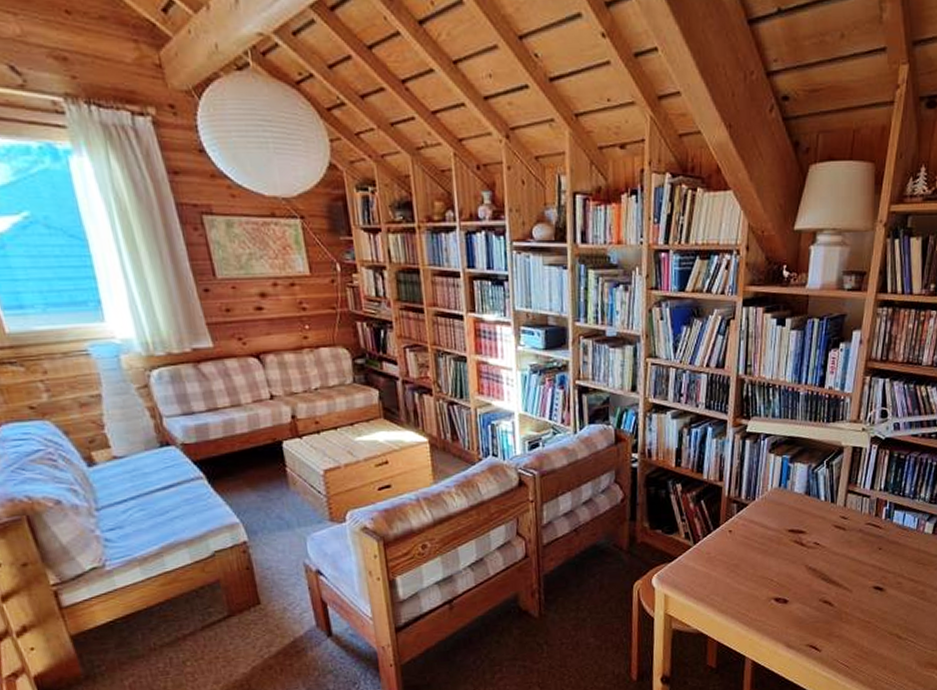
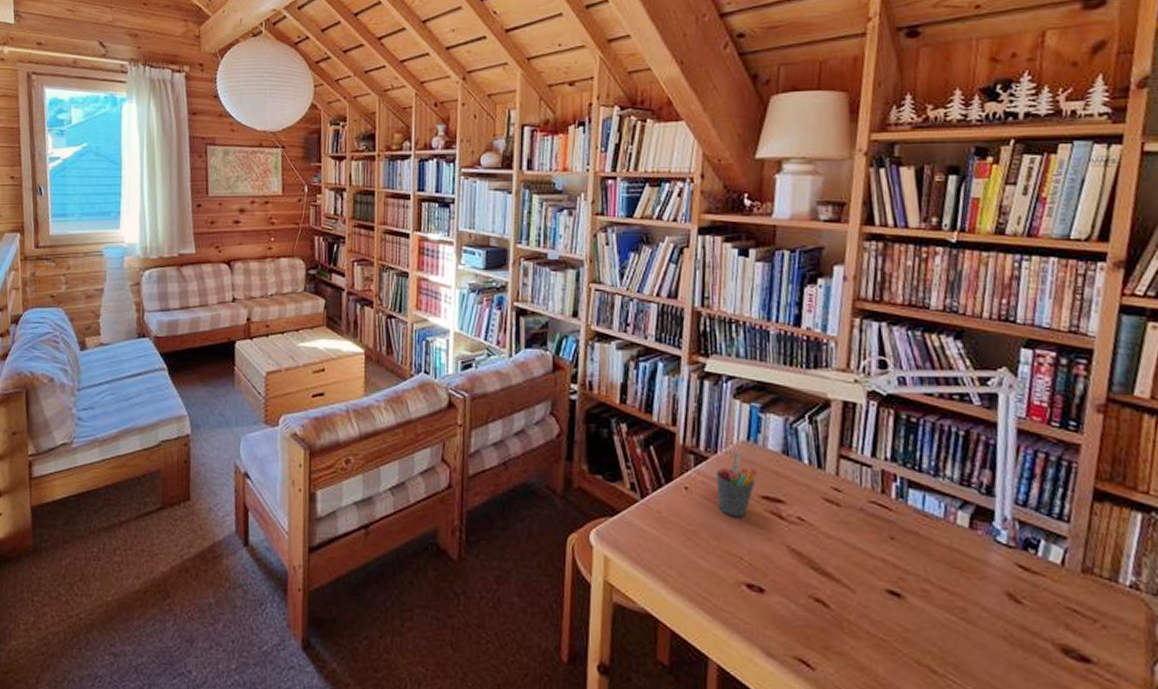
pen holder: none [753,498,786,549] -> present [715,453,757,518]

